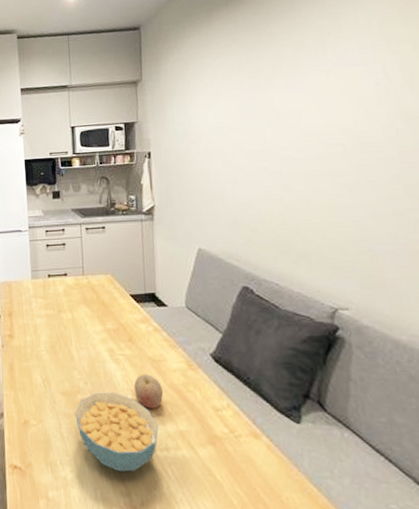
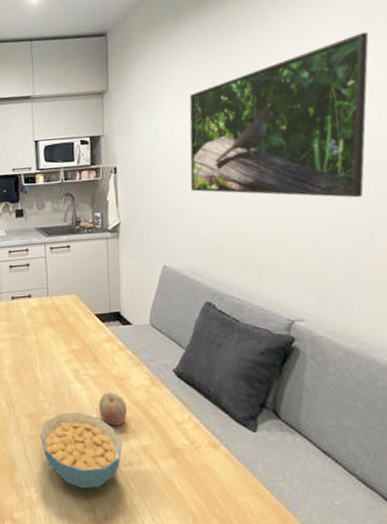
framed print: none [222,21,408,185] -> present [189,32,369,198]

